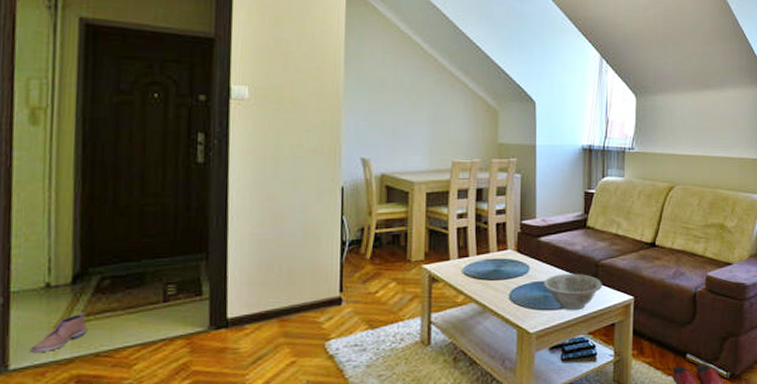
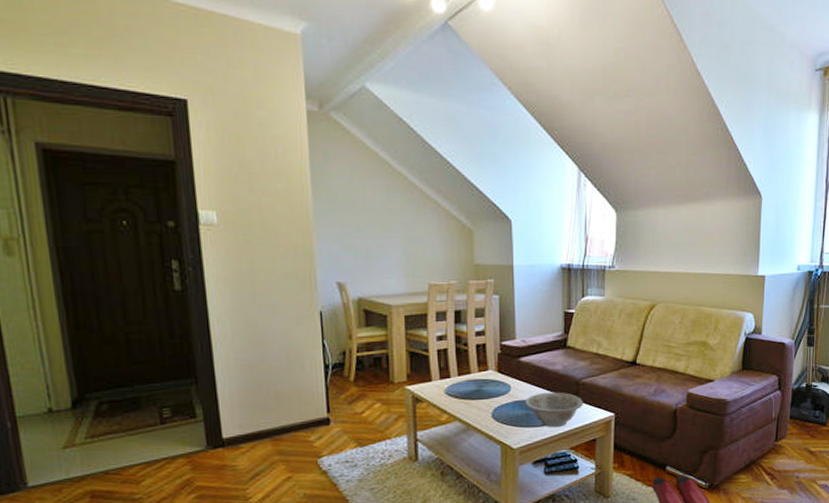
shoe: present [29,313,88,354] -> none [43,435,94,473]

